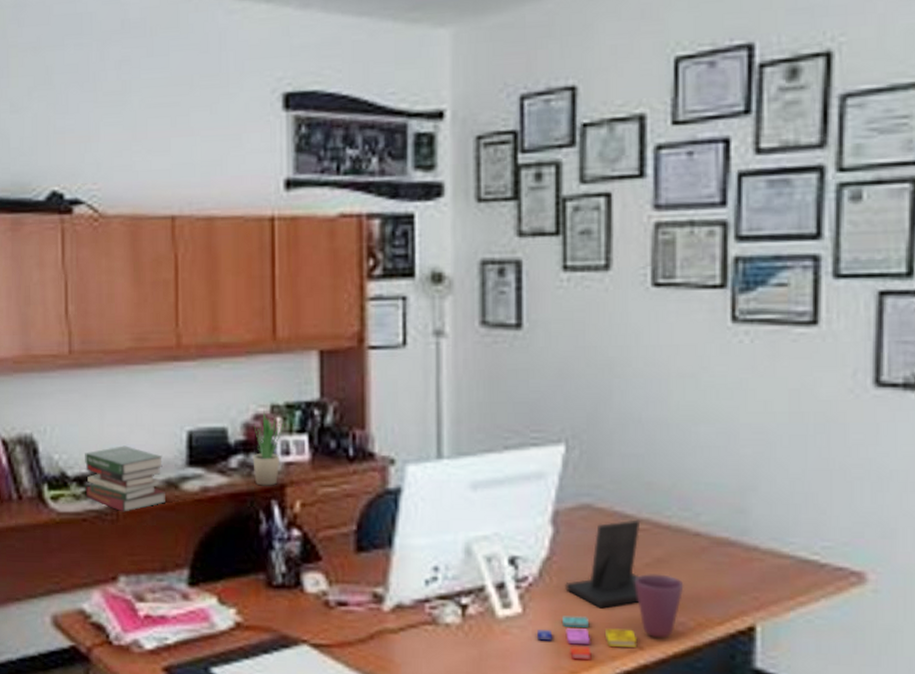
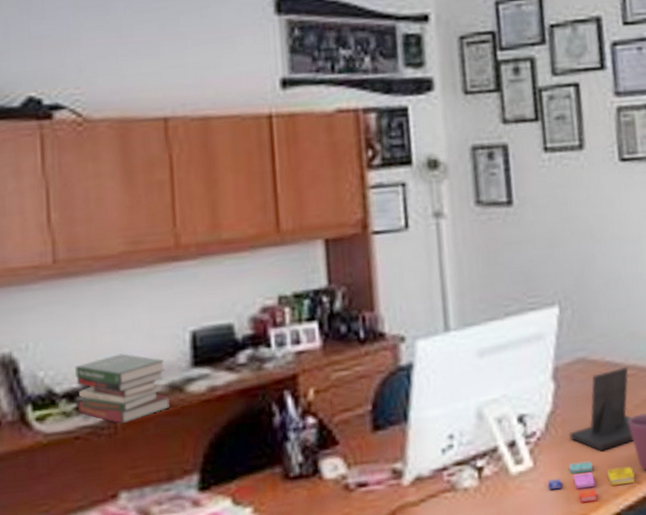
potted plant: present [253,408,285,486] -> none [261,300,294,378]

